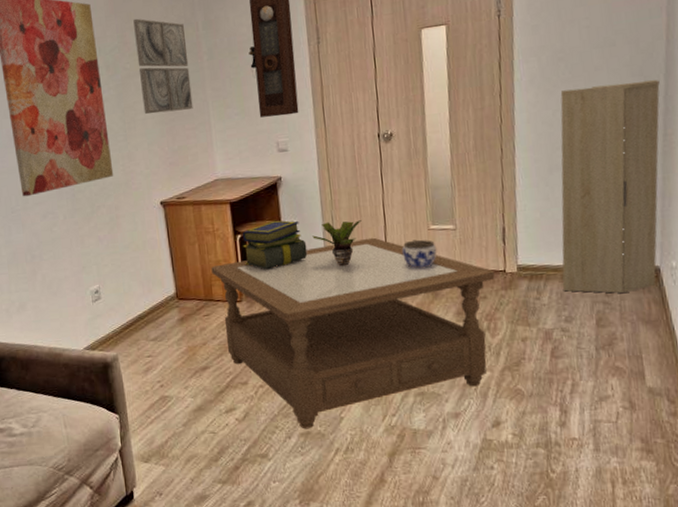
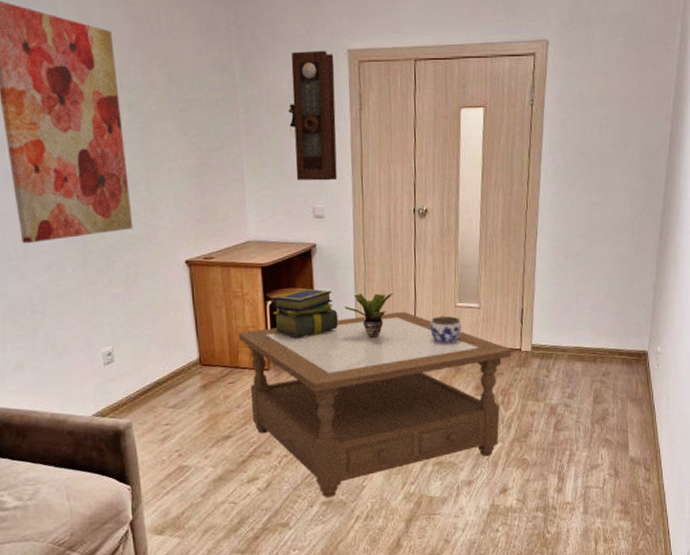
wall art: present [133,18,193,115] -> none [162,55,226,164]
cabinet: present [560,79,660,293] -> none [568,182,661,374]

